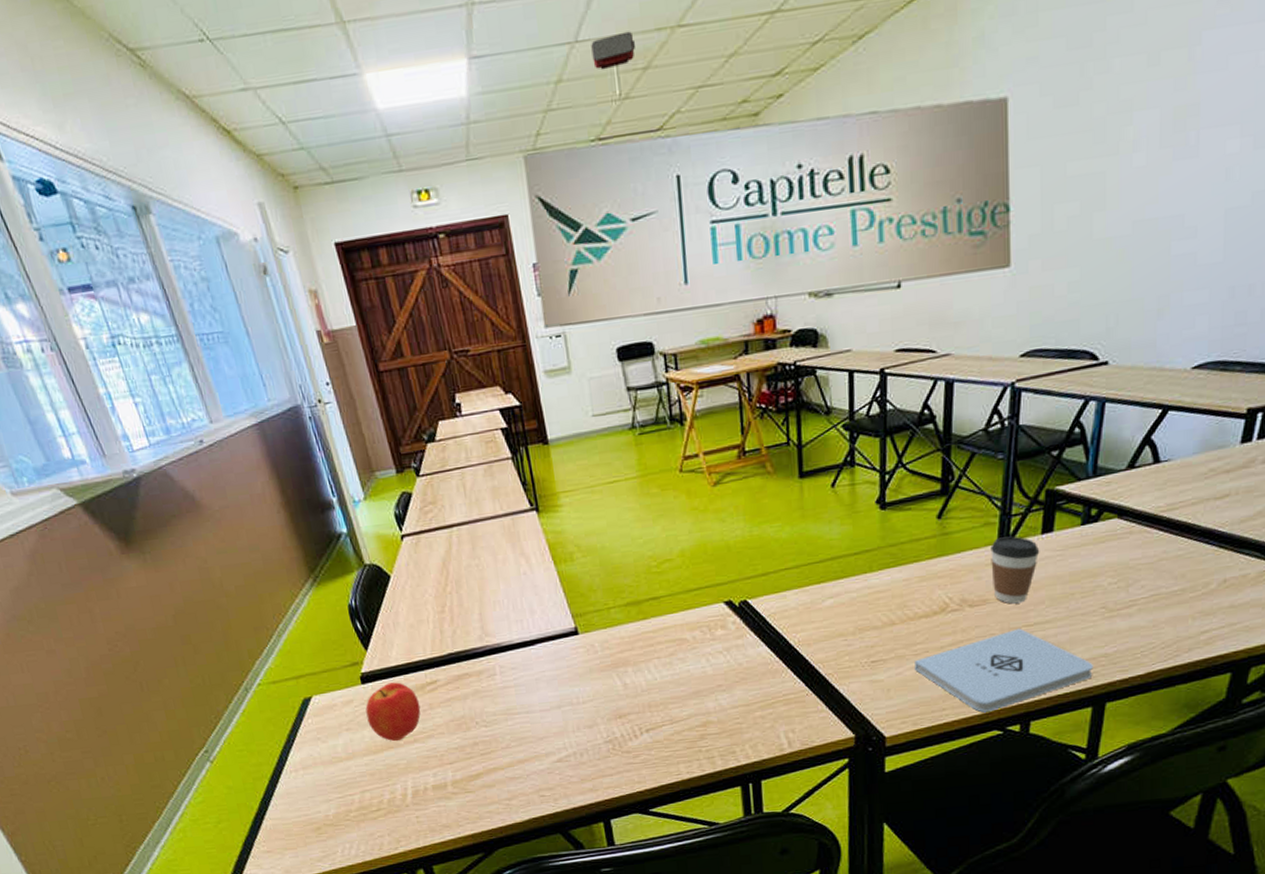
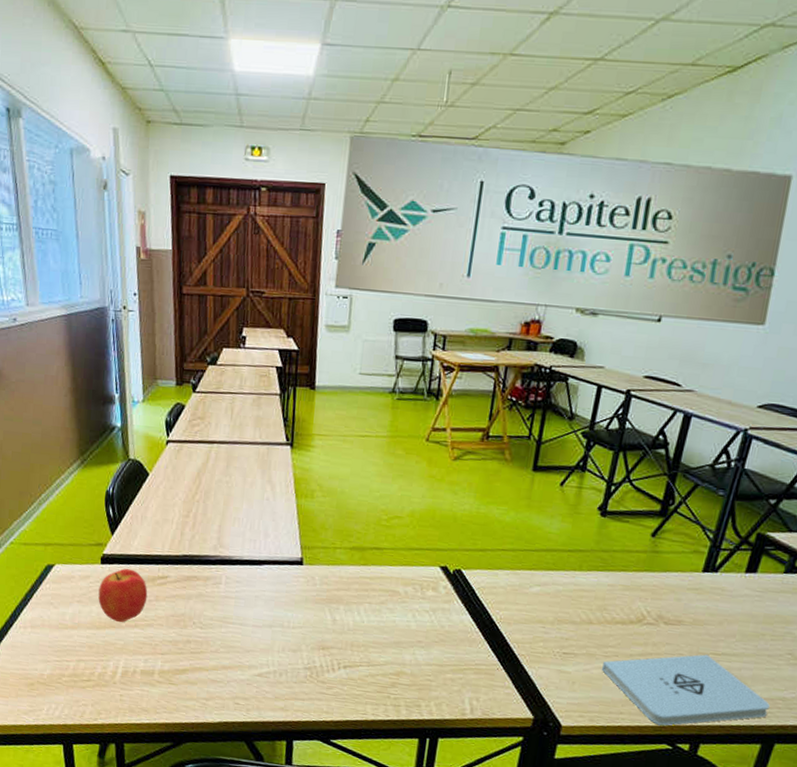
projector: present [591,31,635,70] -> none [429,49,470,78]
coffee cup: present [990,536,1040,604] -> none [690,567,741,632]

